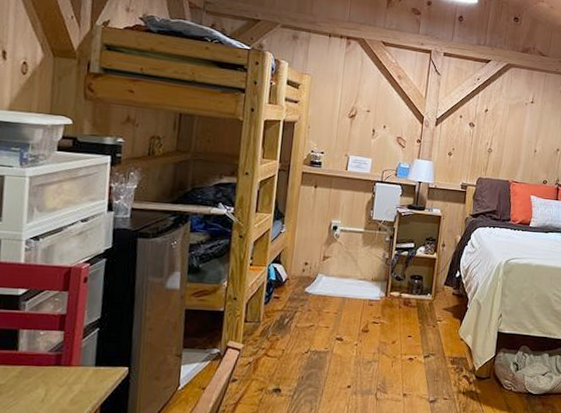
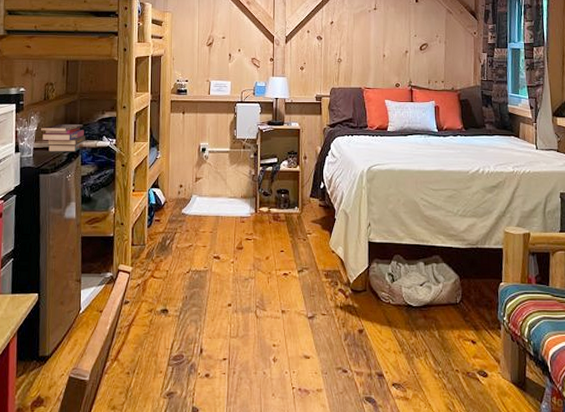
books: none [142,184,198,217] -> present [41,124,86,152]

